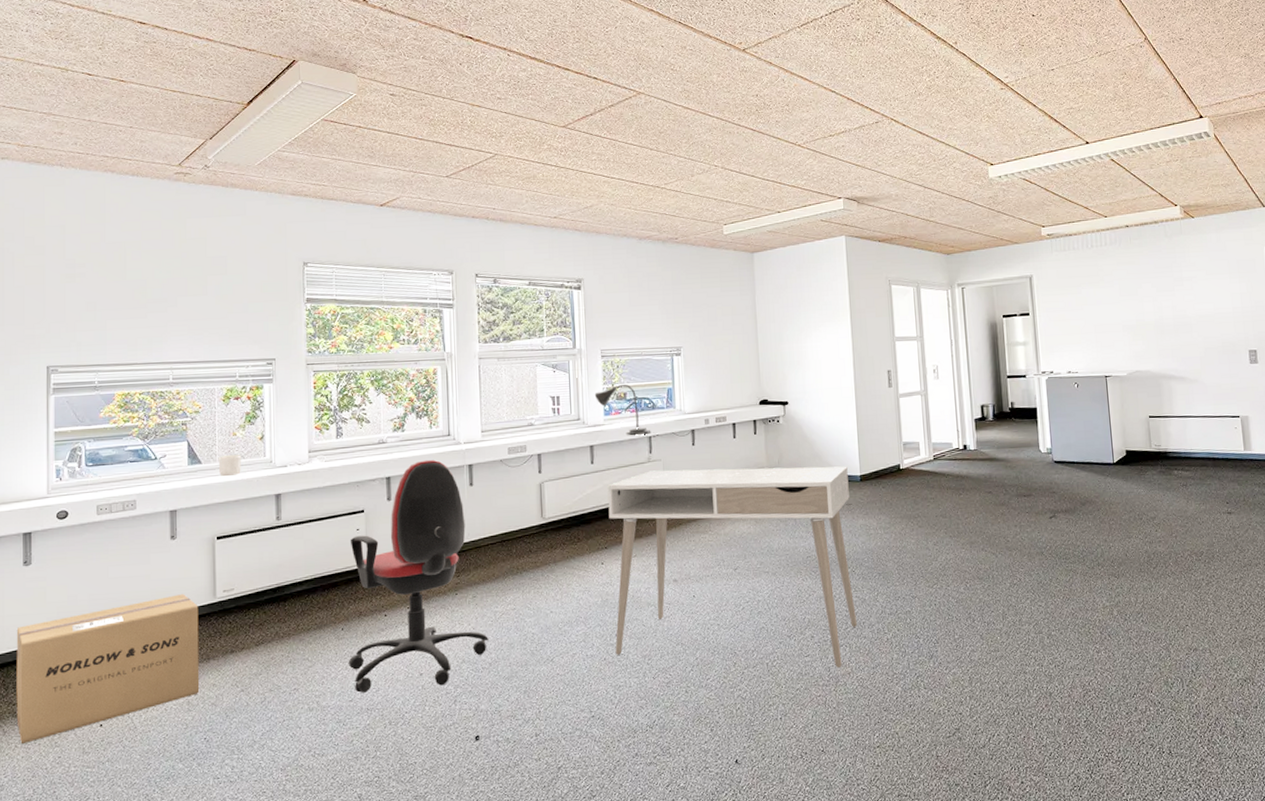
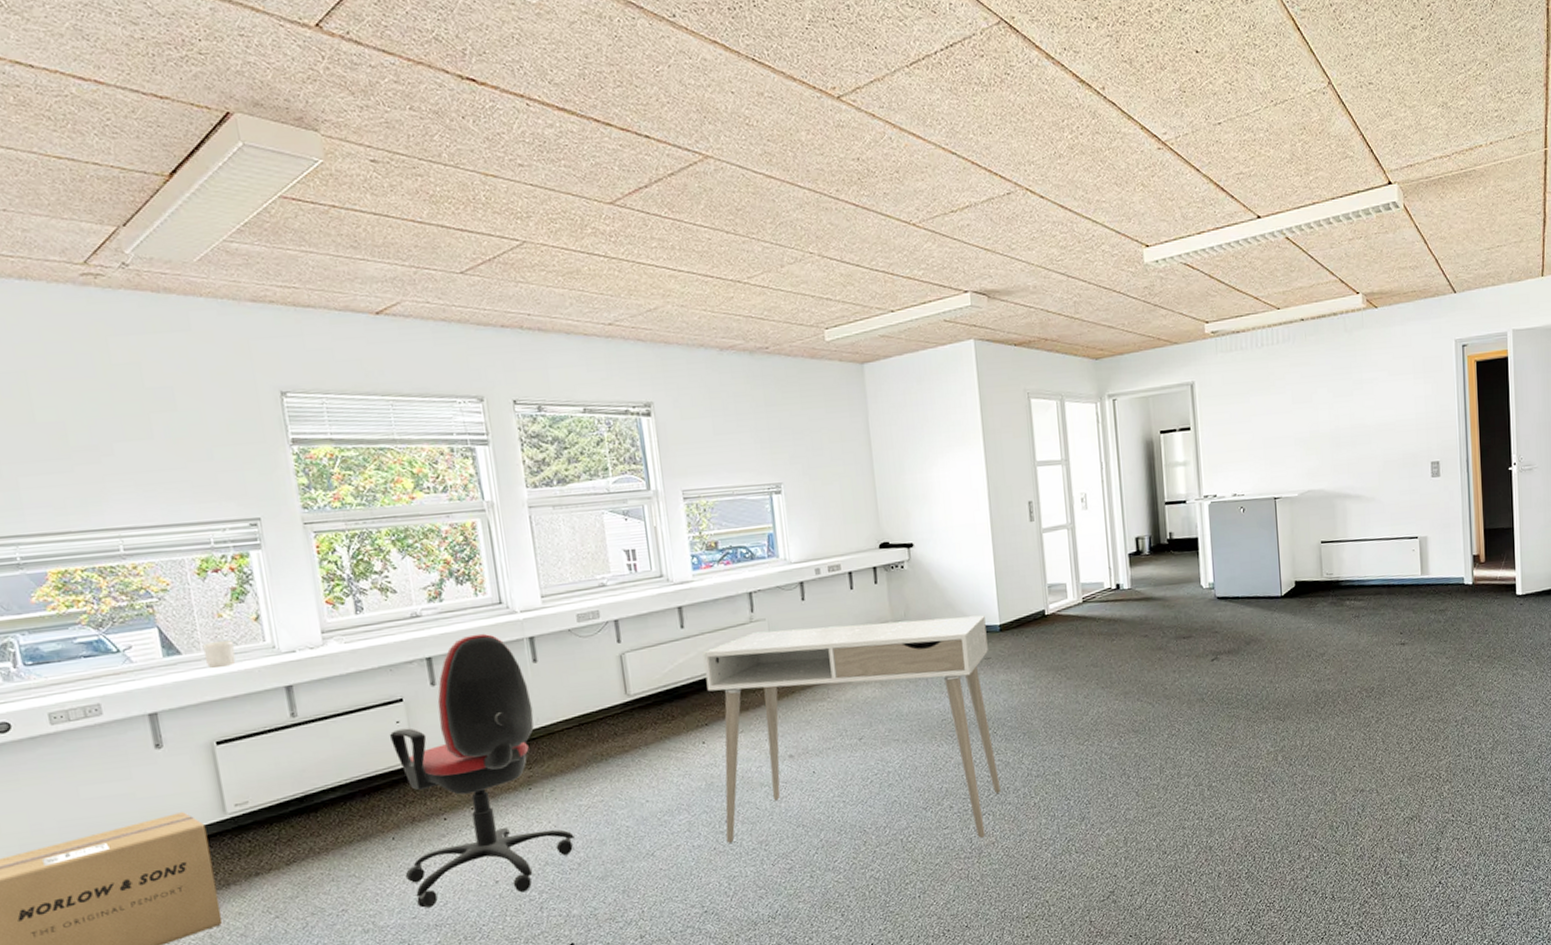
desk lamp: present [594,384,651,435] -> none [678,530,752,592]

